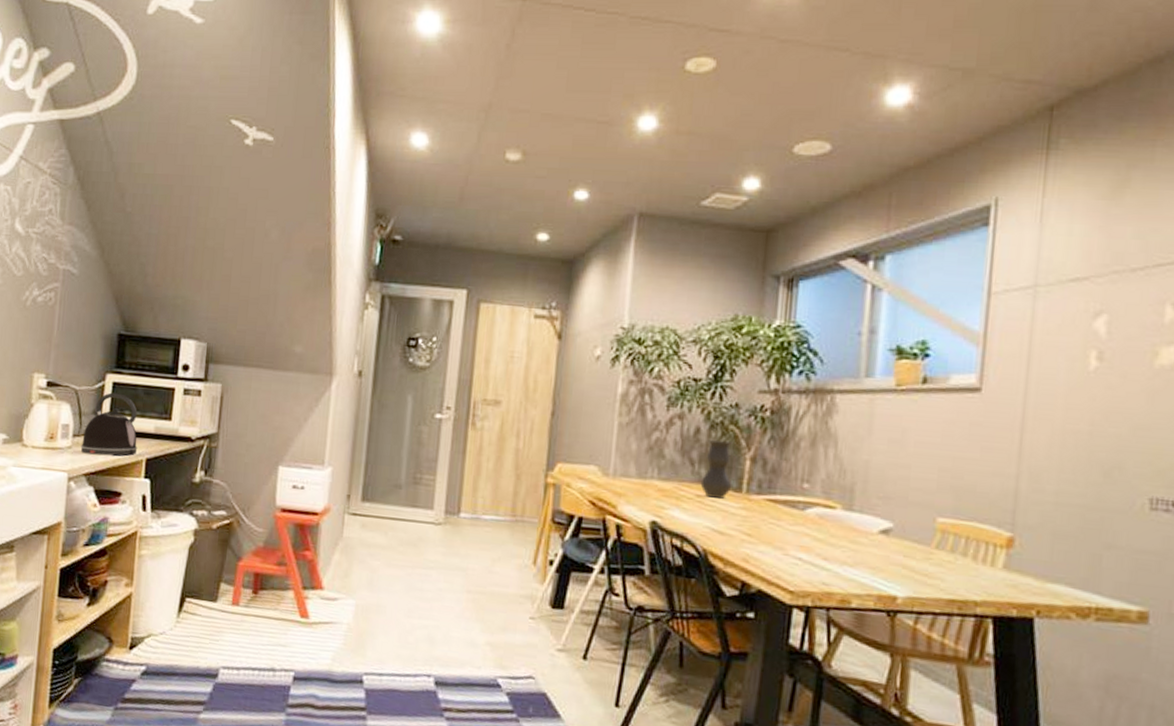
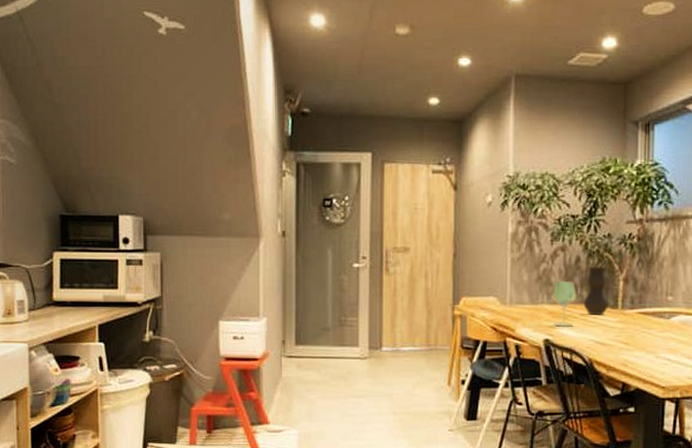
kettle: present [80,392,138,456] -> none [37,268,90,326]
wine glass: none [662,454,694,509] -> present [551,281,577,327]

